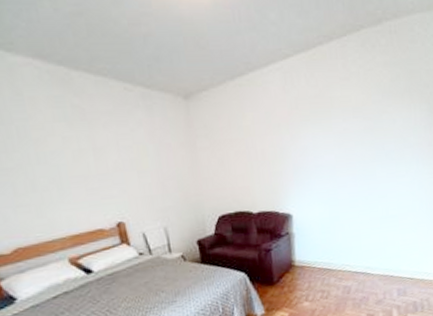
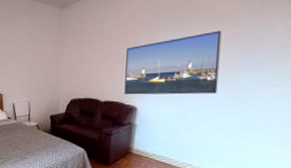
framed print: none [271,124,360,202] -> present [124,30,222,95]

